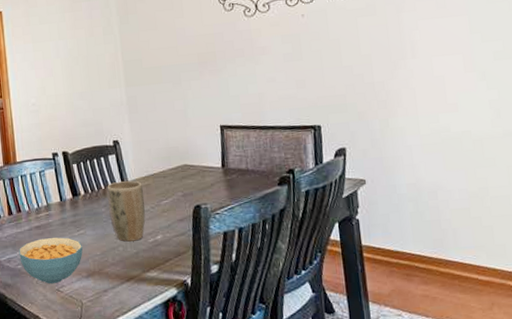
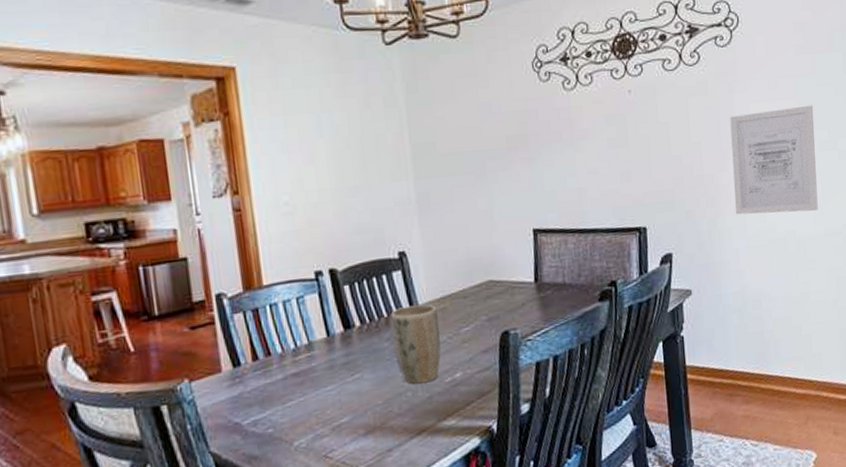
cereal bowl: present [19,237,83,284] -> none [269,385,360,450]
wall art: none [399,20,495,117] -> present [730,105,818,215]

